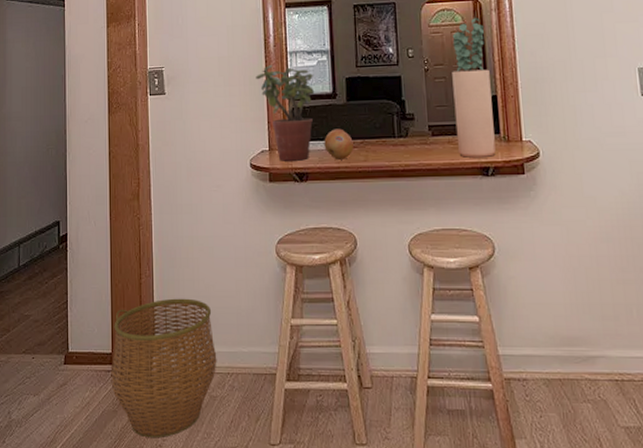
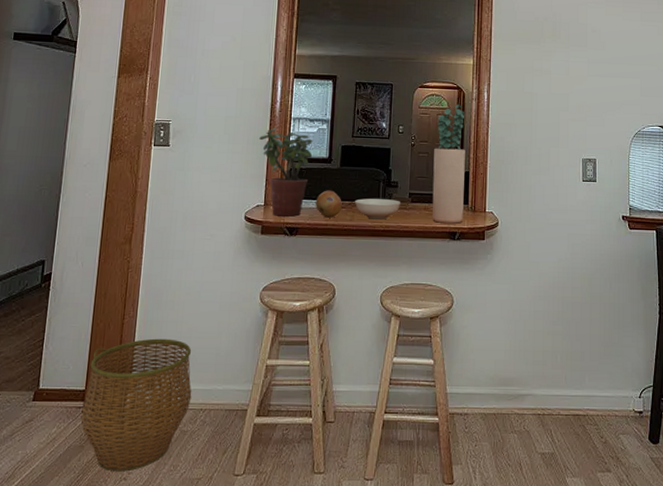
bowl: none [366,134,421,158] -> present [354,198,401,220]

